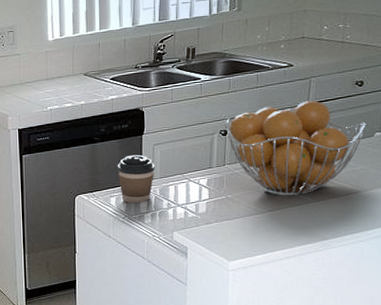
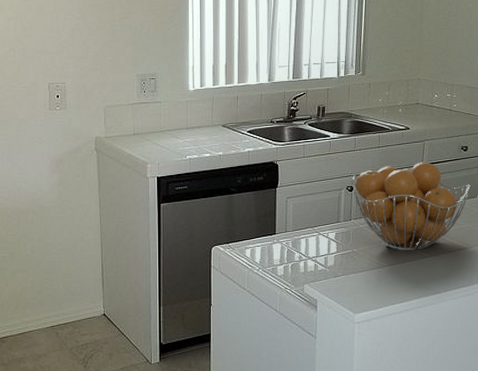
coffee cup: present [117,155,155,204] -> none [252,208,288,256]

